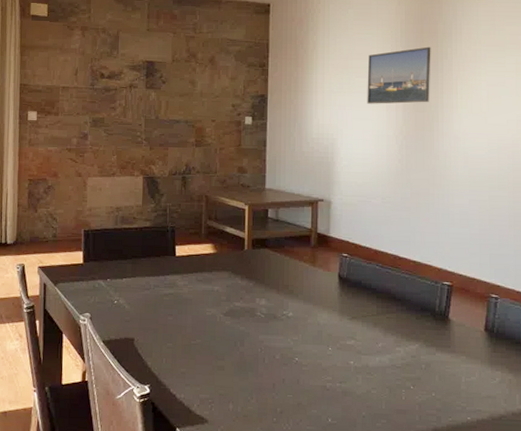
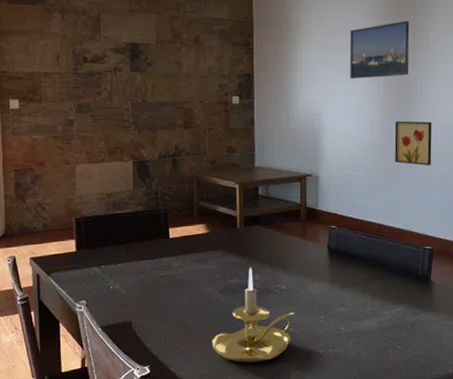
candle holder: none [214,291,302,391] -> present [211,267,295,363]
wall art: none [413,149,454,197] -> present [394,121,432,166]

